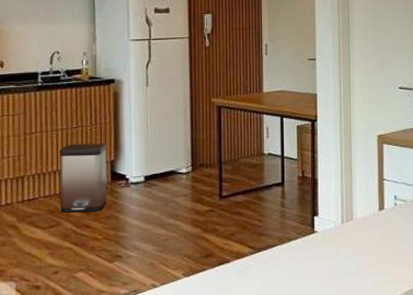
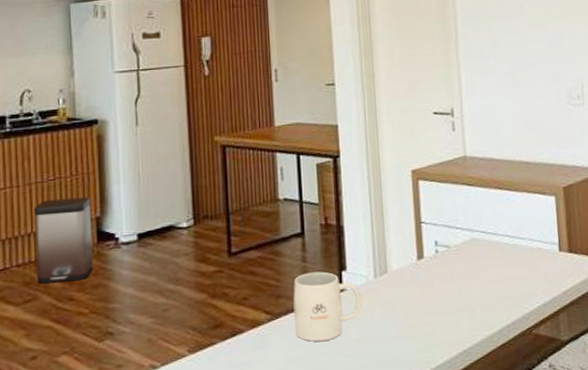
mug: none [272,216,329,273] -> present [293,271,361,342]

